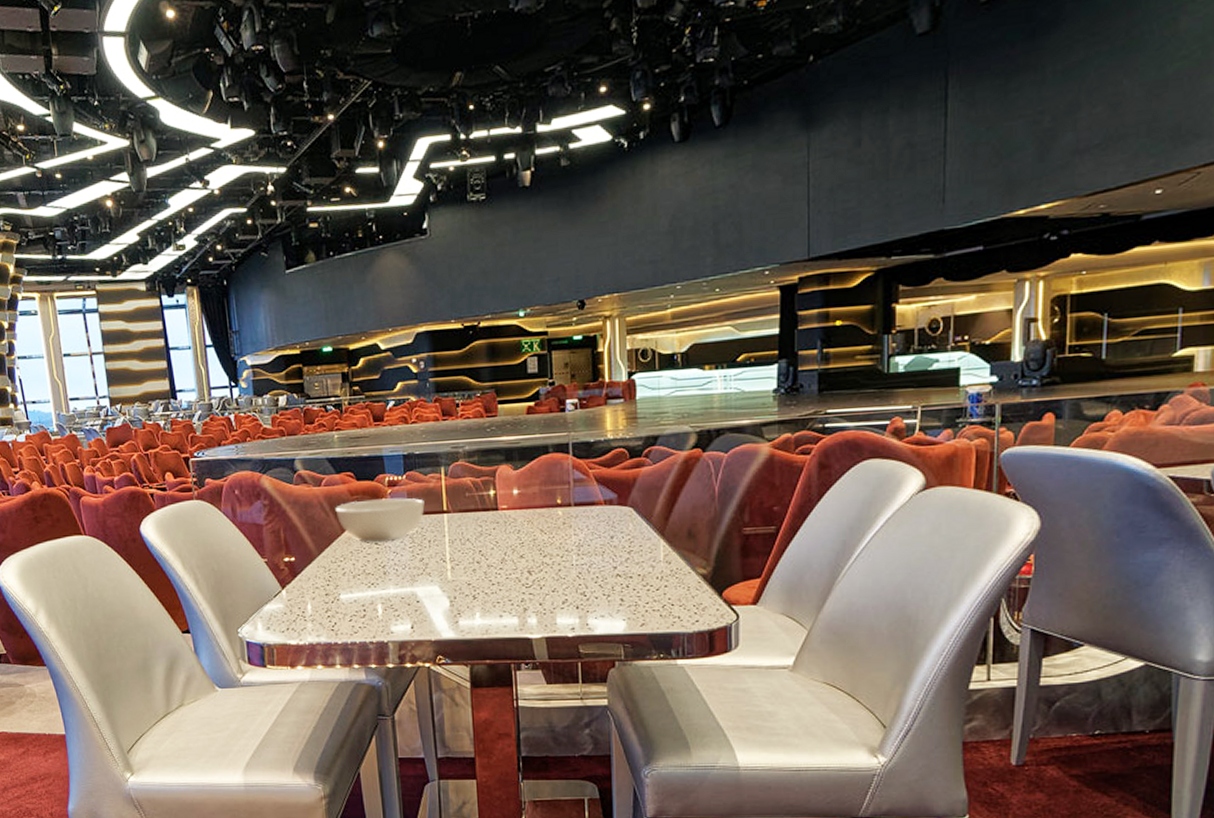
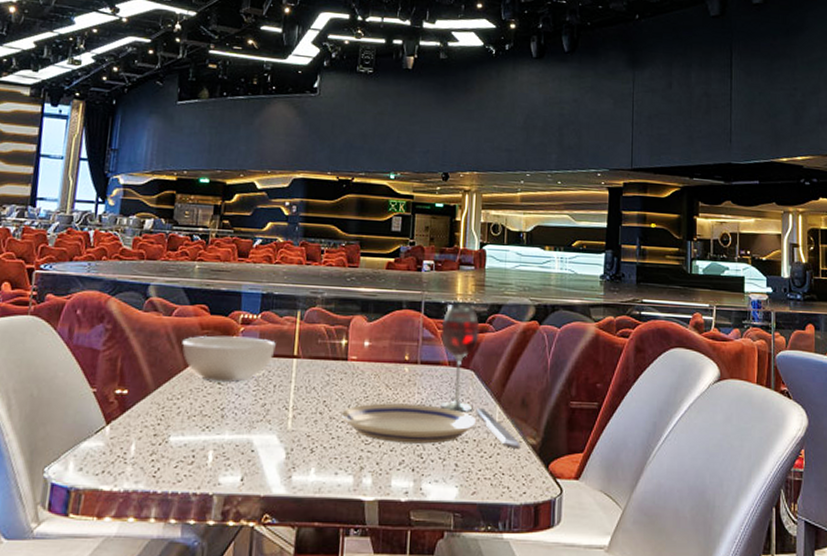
plate: none [498,545,640,584] -> present [341,403,477,444]
wineglass: none [592,440,636,548] -> present [440,303,480,411]
knife: none [638,543,690,581] -> present [476,408,520,450]

